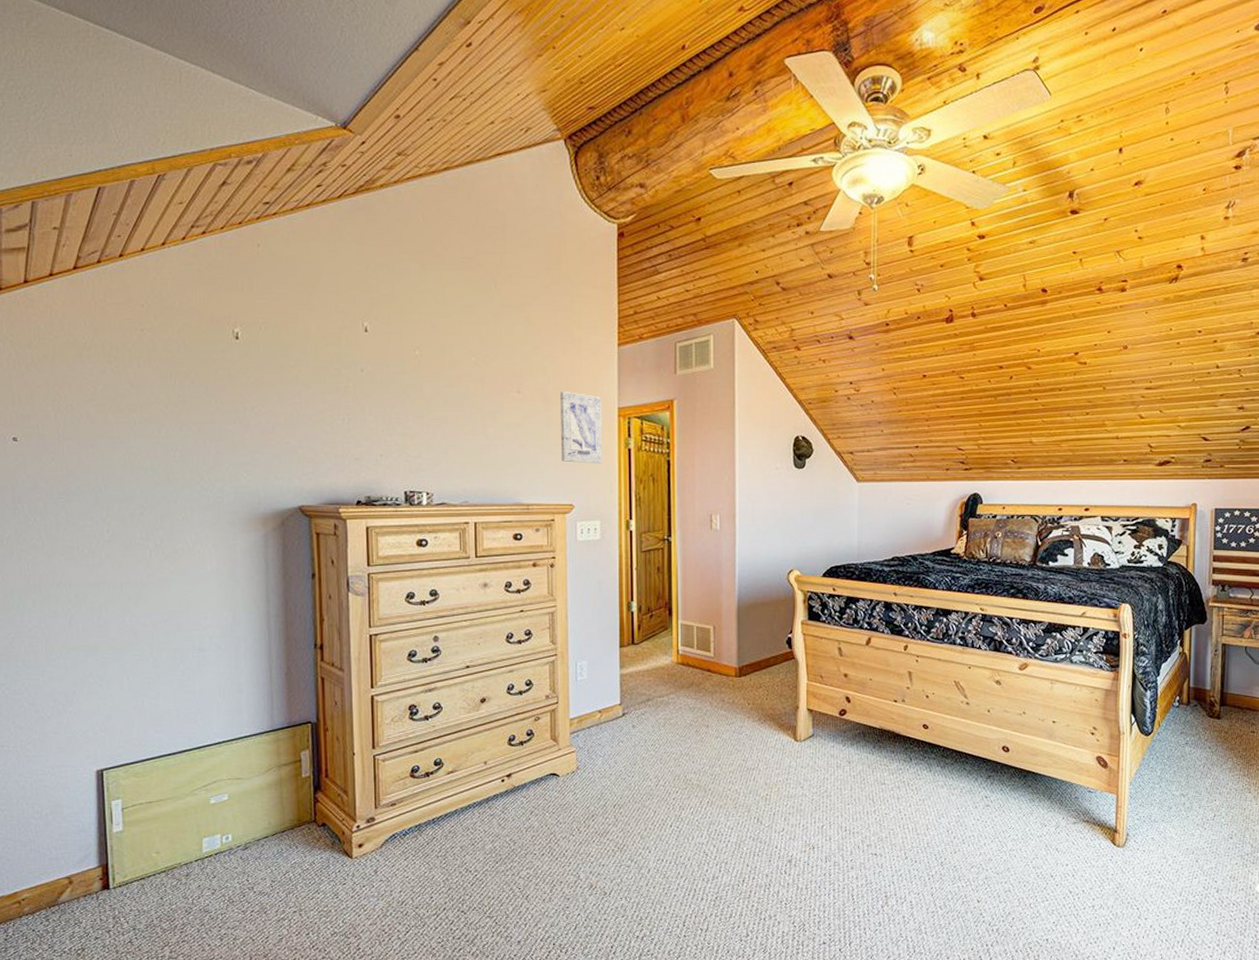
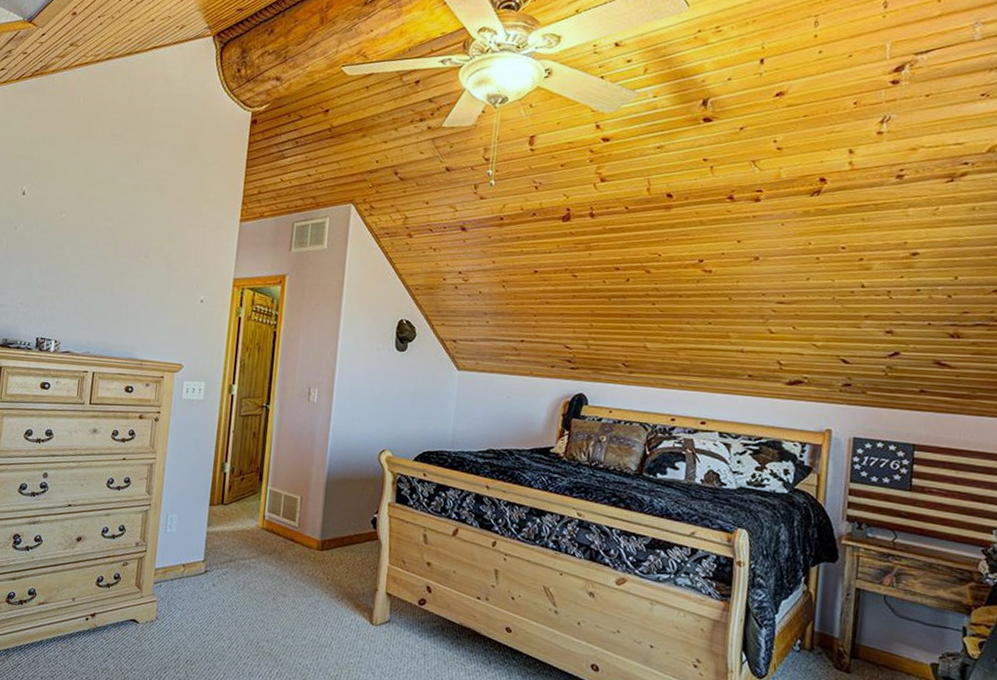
wall art: present [560,391,602,464] -> none [177,259,219,329]

